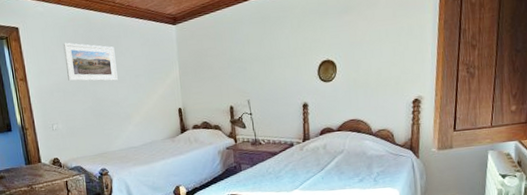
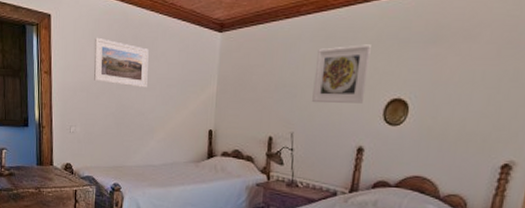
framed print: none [257,20,301,73] -> present [312,44,371,103]

